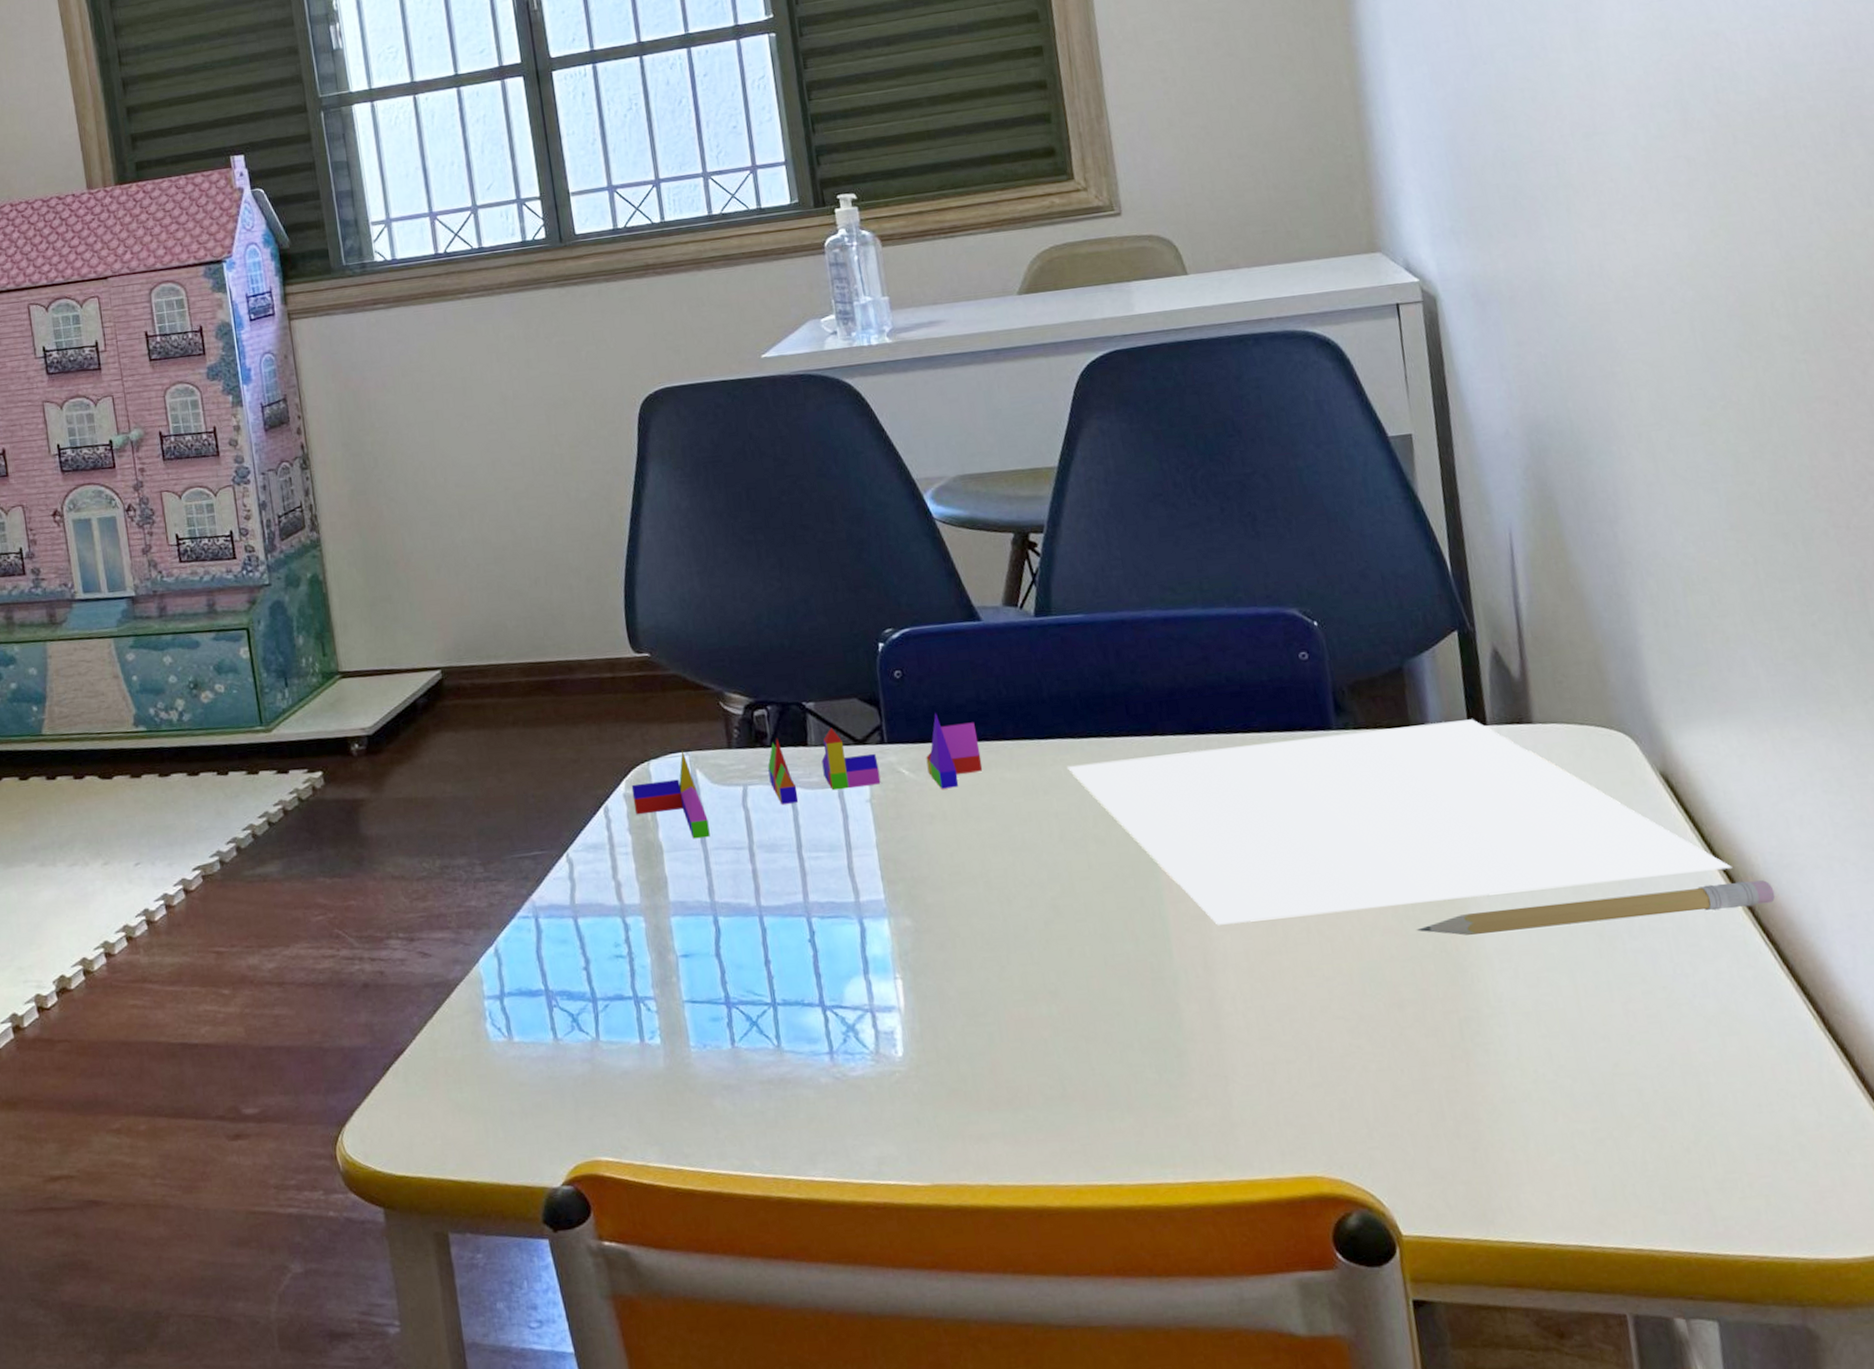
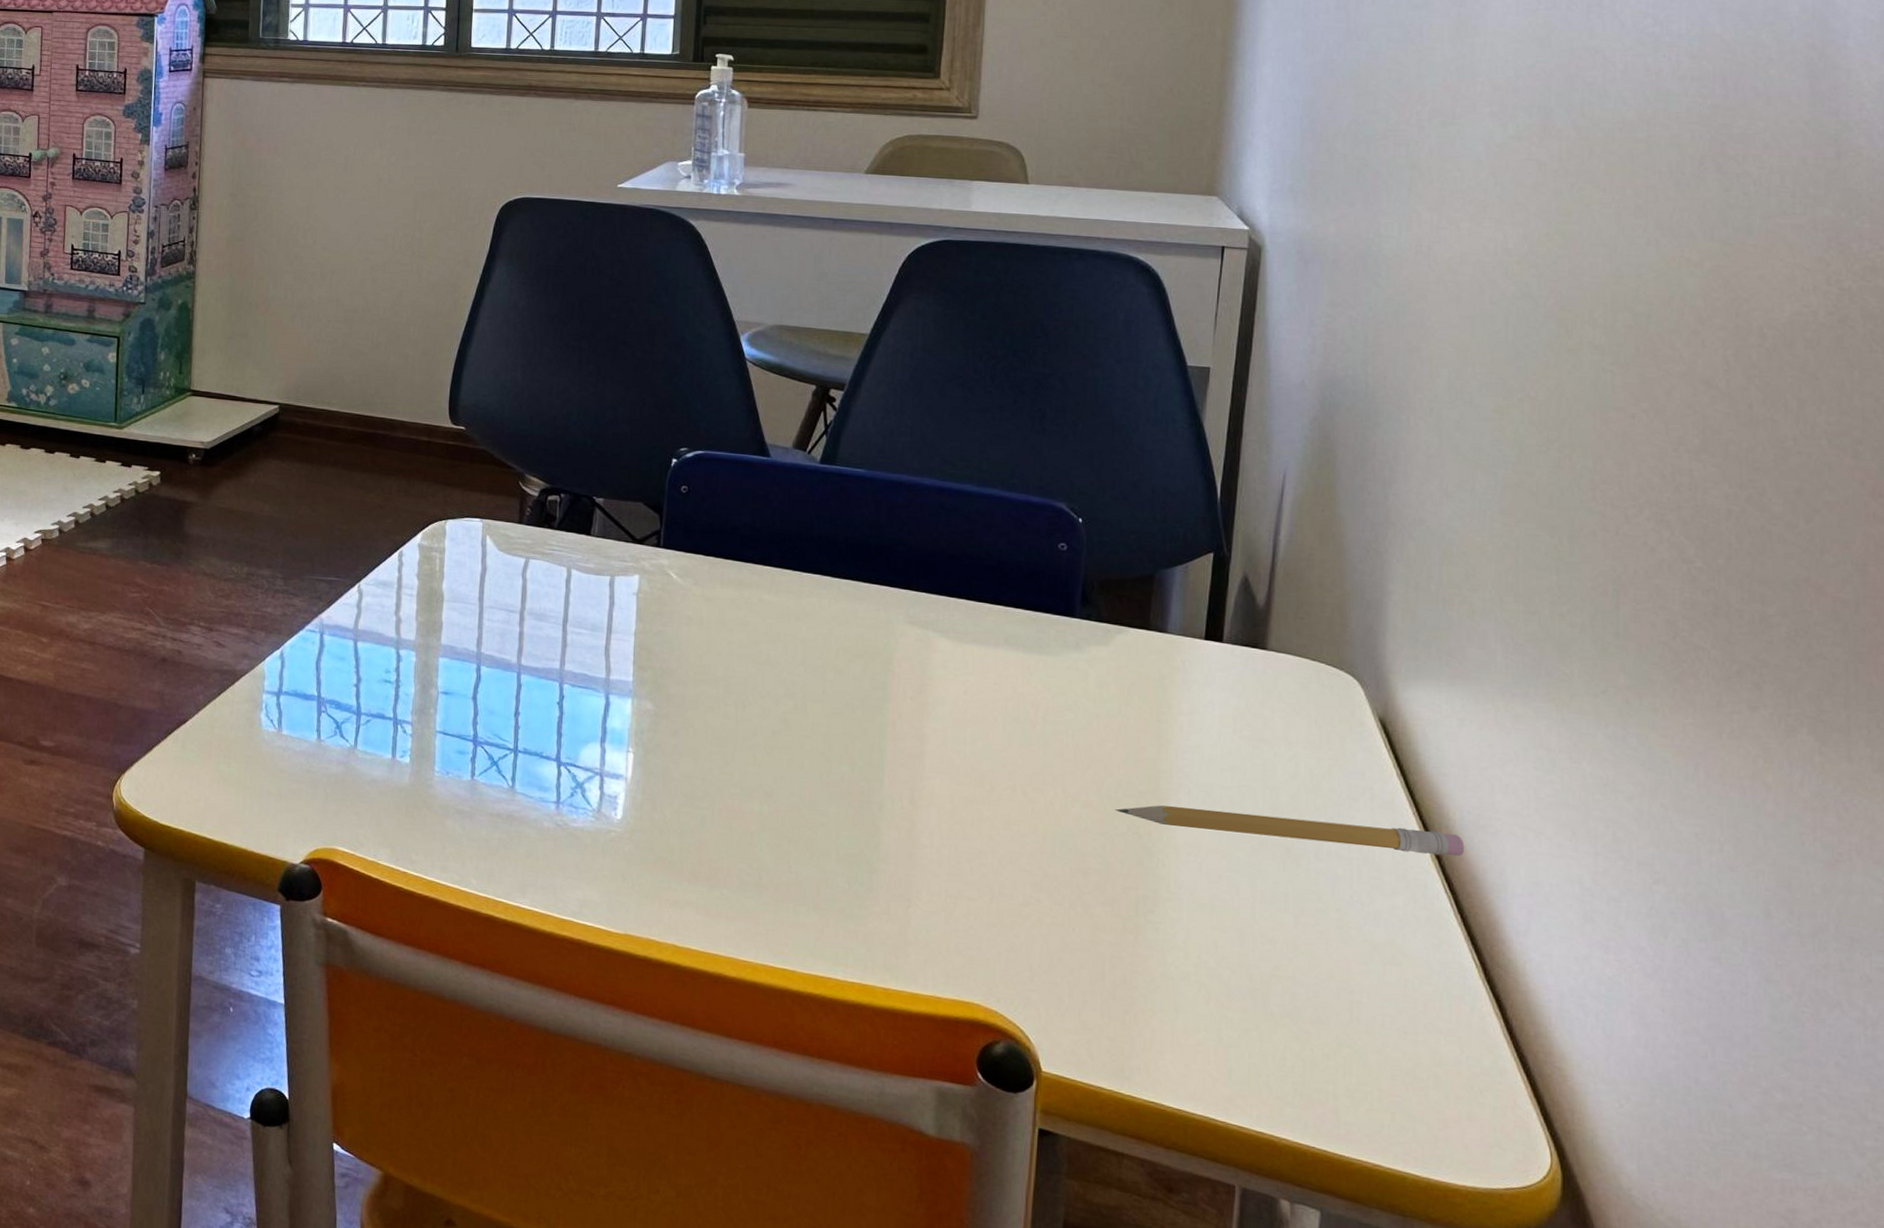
toy blocks: present [631,712,983,839] -> none [425,516,746,599]
paper sheet: present [1068,719,1733,925] -> none [822,600,1429,818]

